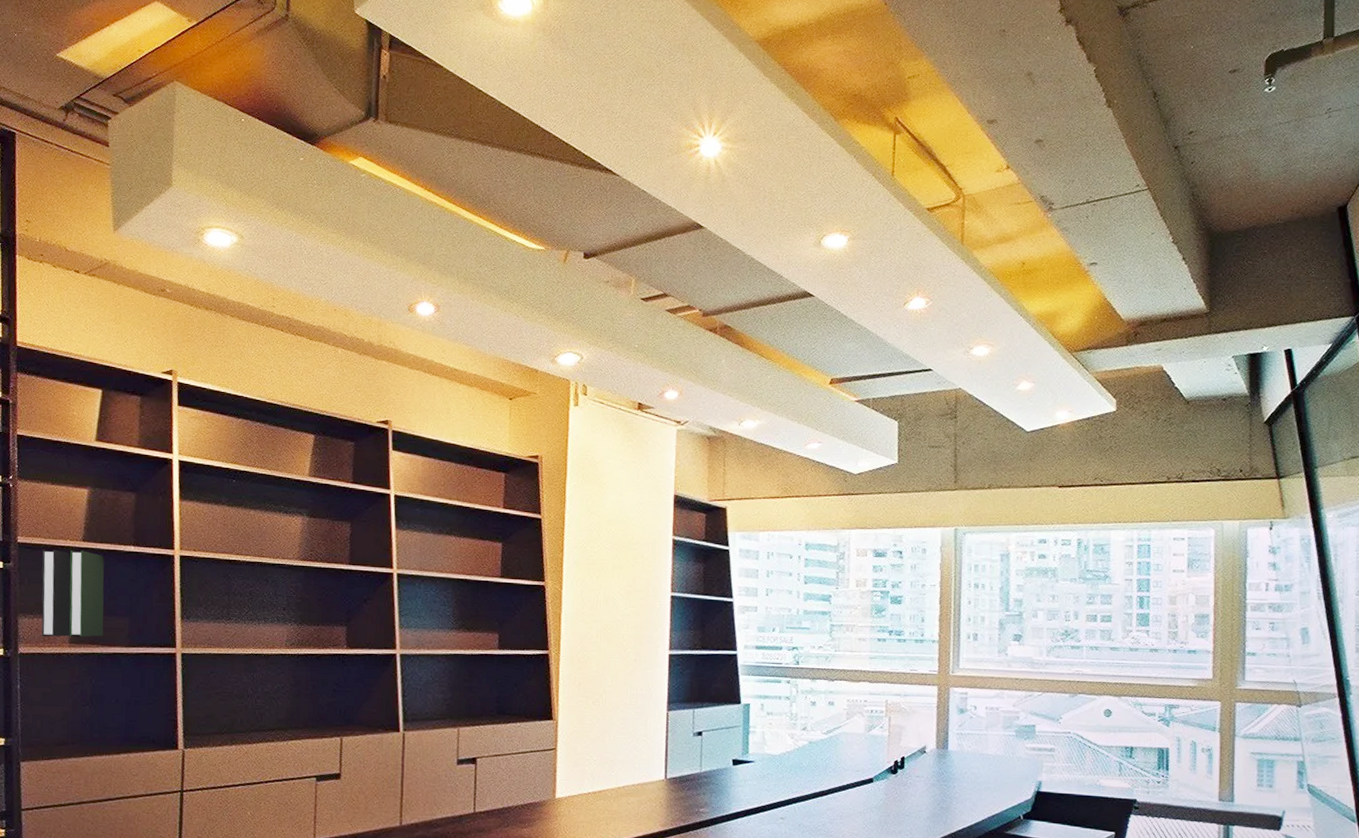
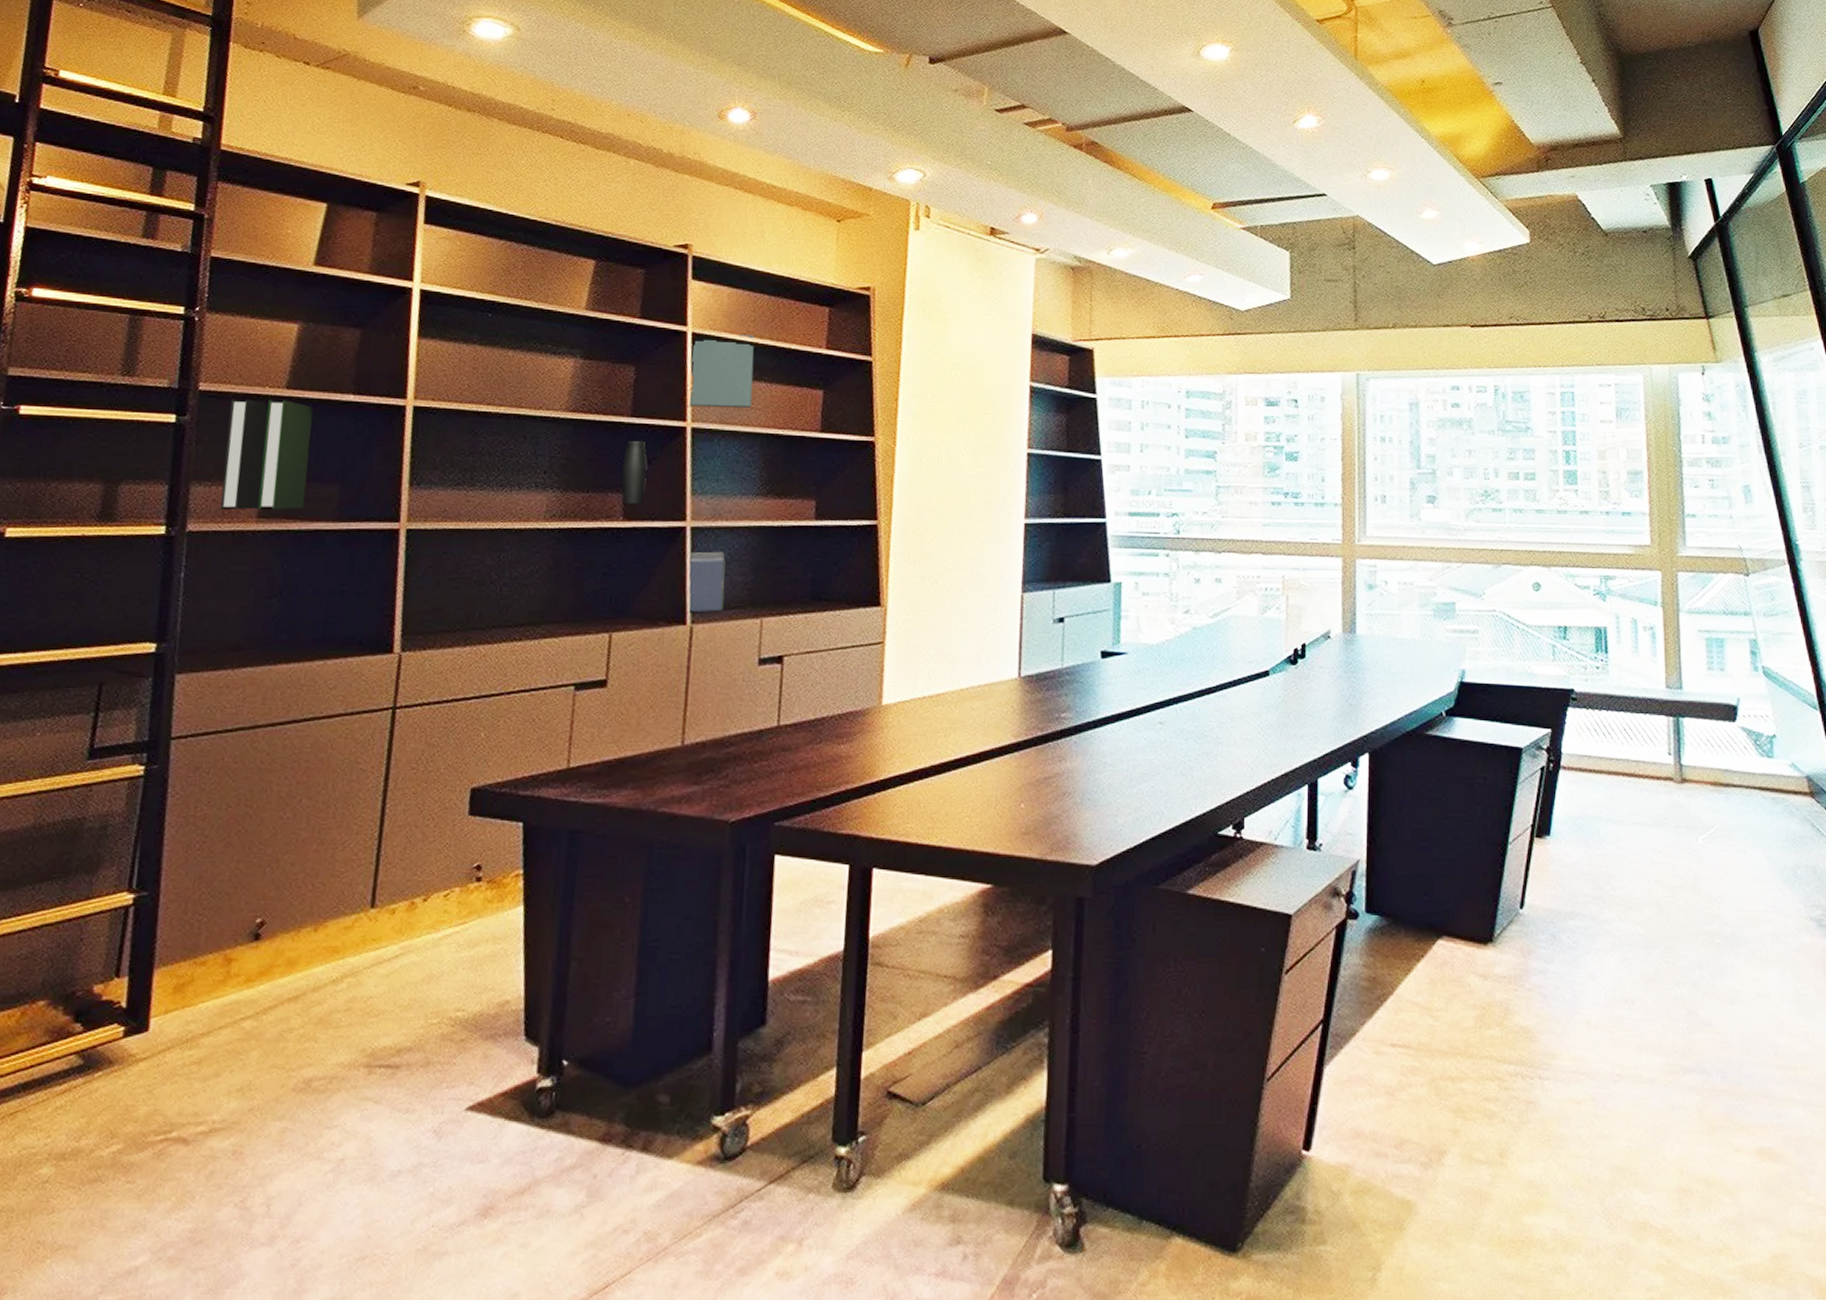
vase: none [343,584,364,636] -> present [621,440,648,505]
binder: none [393,496,445,558] -> present [687,335,755,408]
books: none [399,674,429,722] -> present [687,551,726,613]

